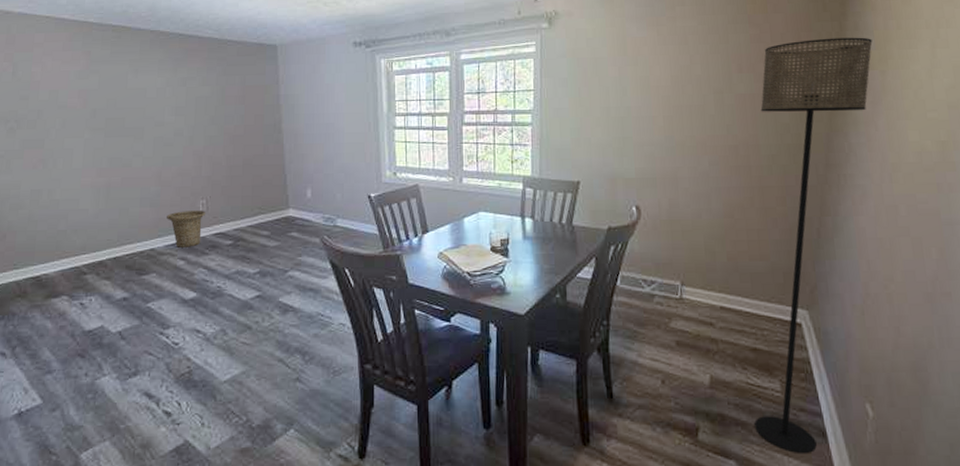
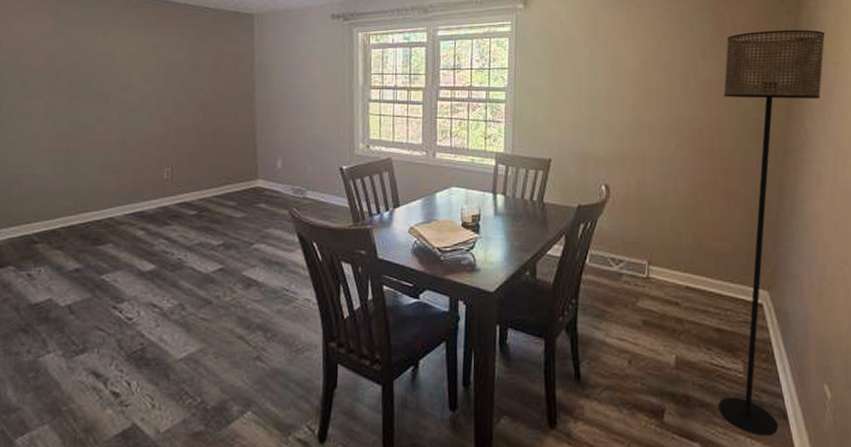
basket: present [167,210,206,247] -> none [128,179,171,217]

